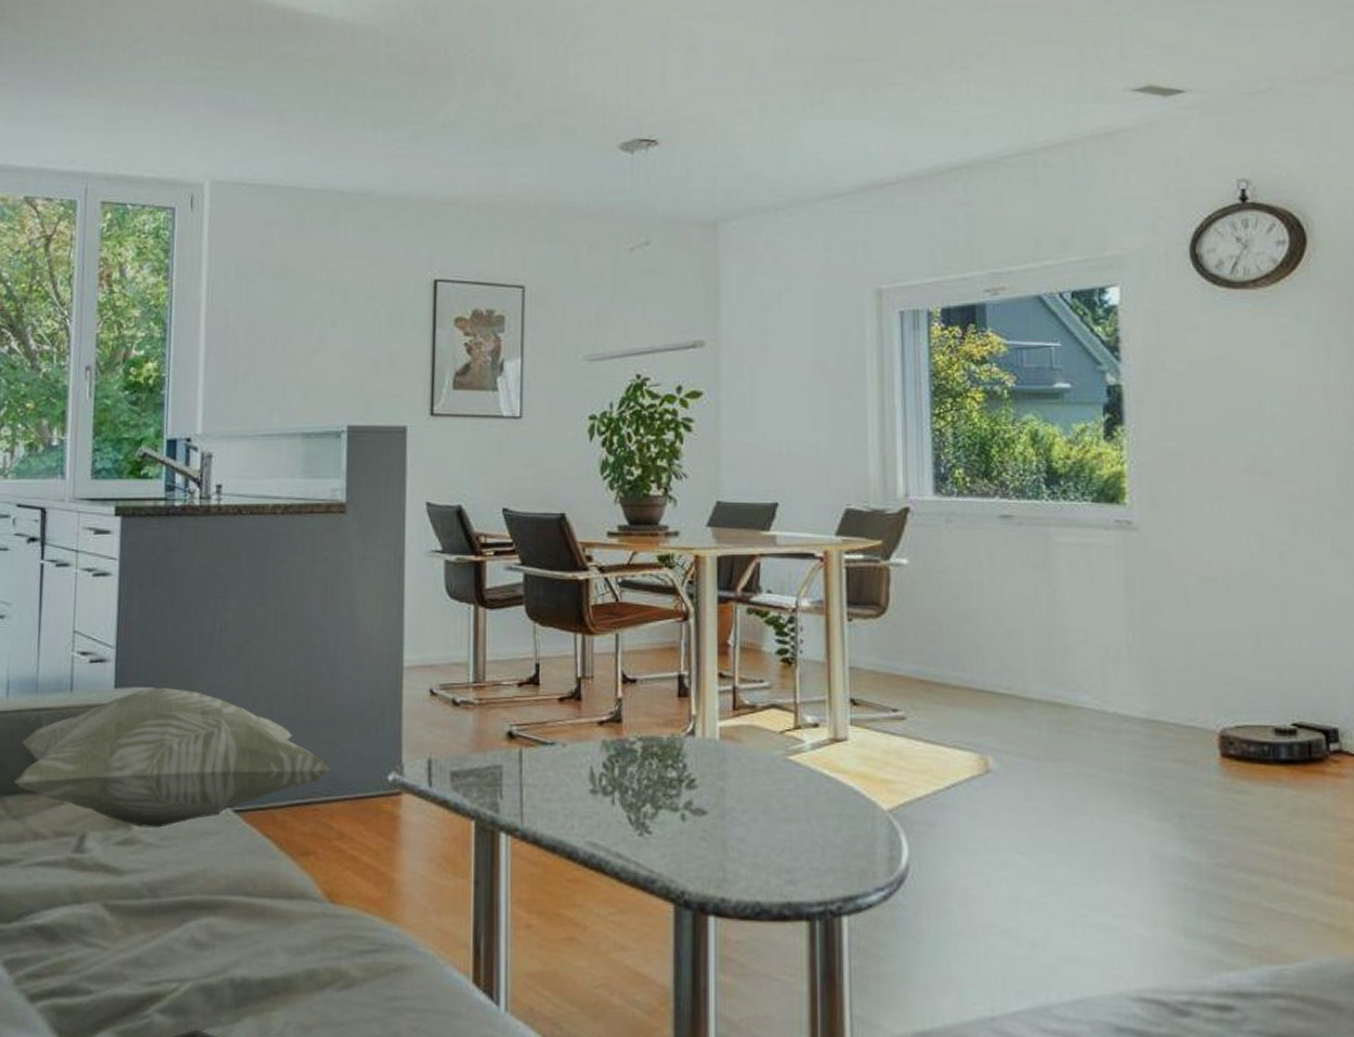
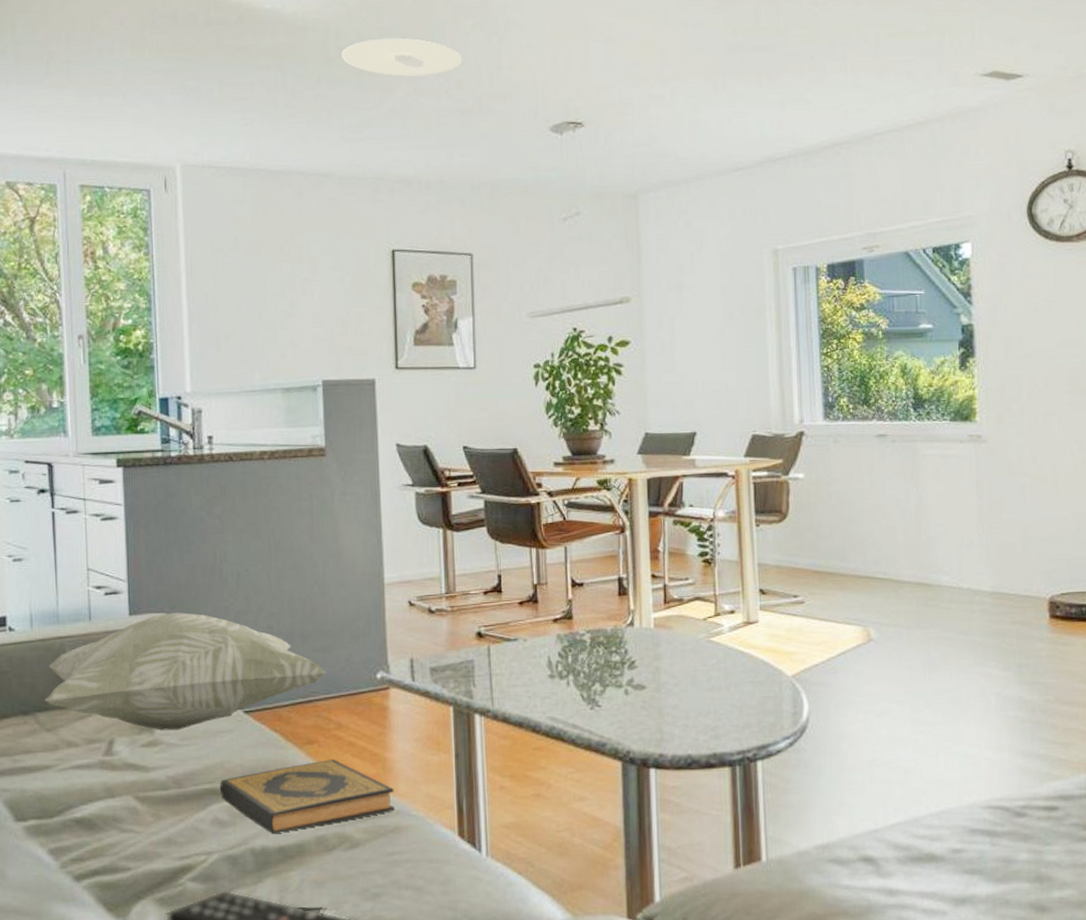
hardback book: none [200,876,400,963] -> present [220,759,395,835]
ceiling light: none [391,45,524,88] -> present [342,38,462,77]

